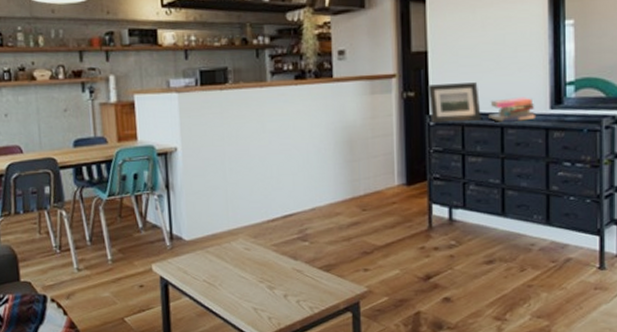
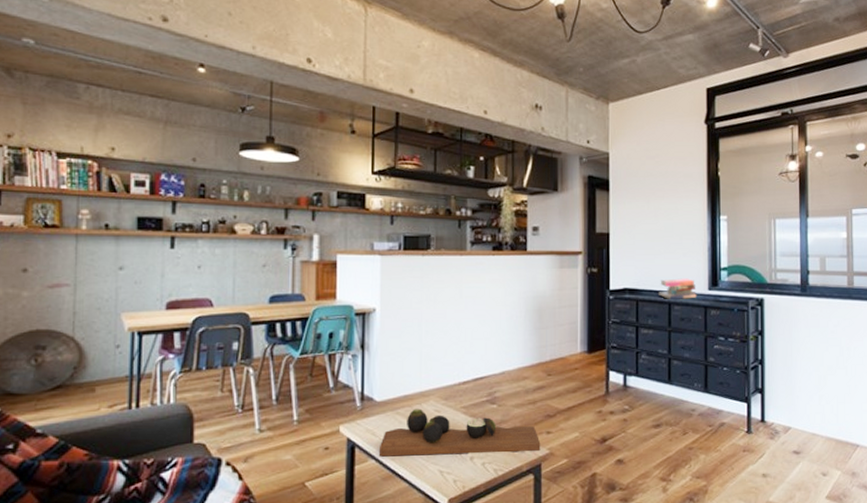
decorative tray: none [191,247,358,294] -> present [378,408,541,457]
picture frame: present [427,82,481,123] -> none [608,263,653,297]

